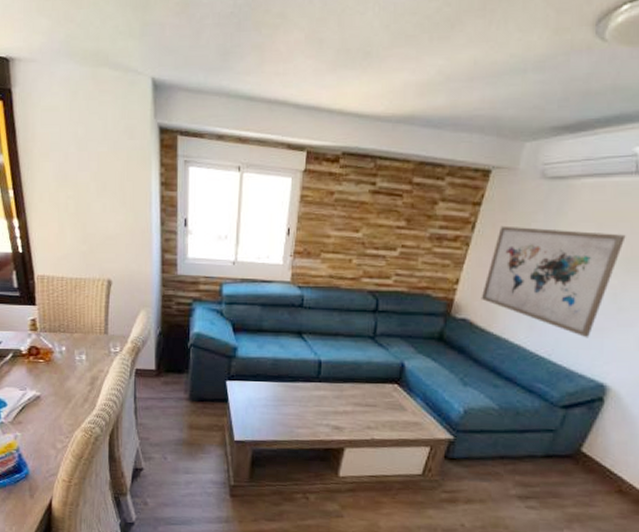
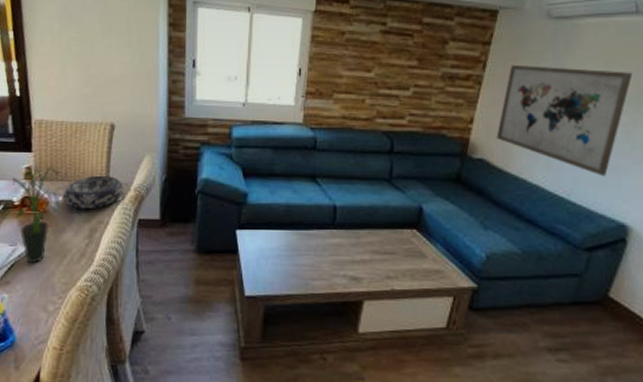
potted plant: none [19,318,63,407] -> present [12,165,59,264]
decorative bowl: none [66,328,121,359] -> present [63,175,124,210]

